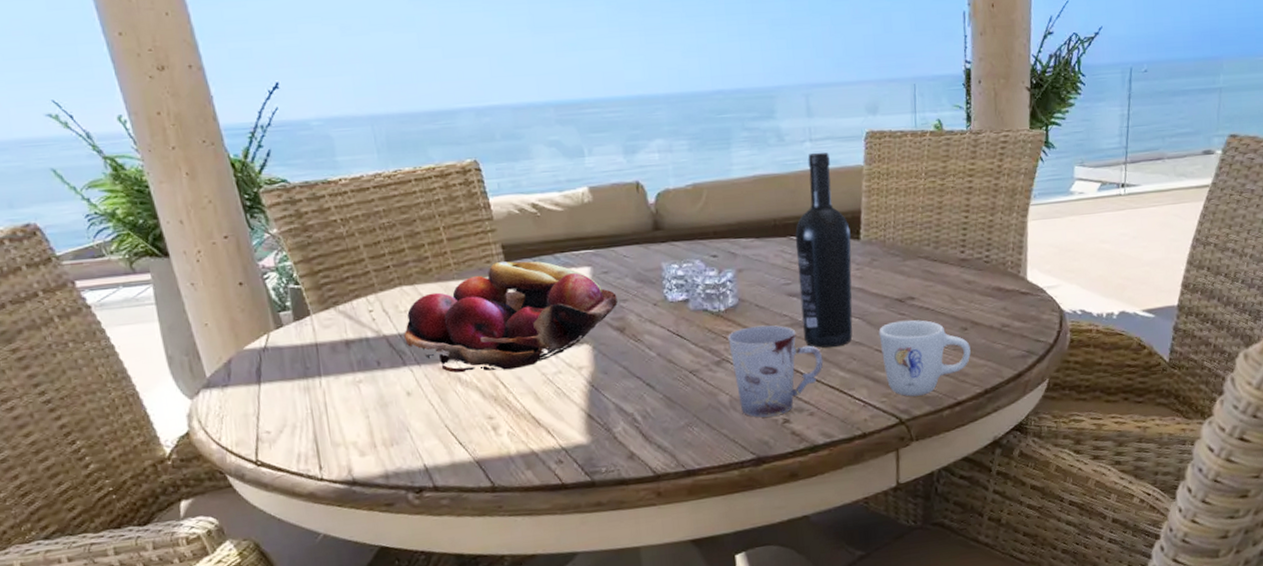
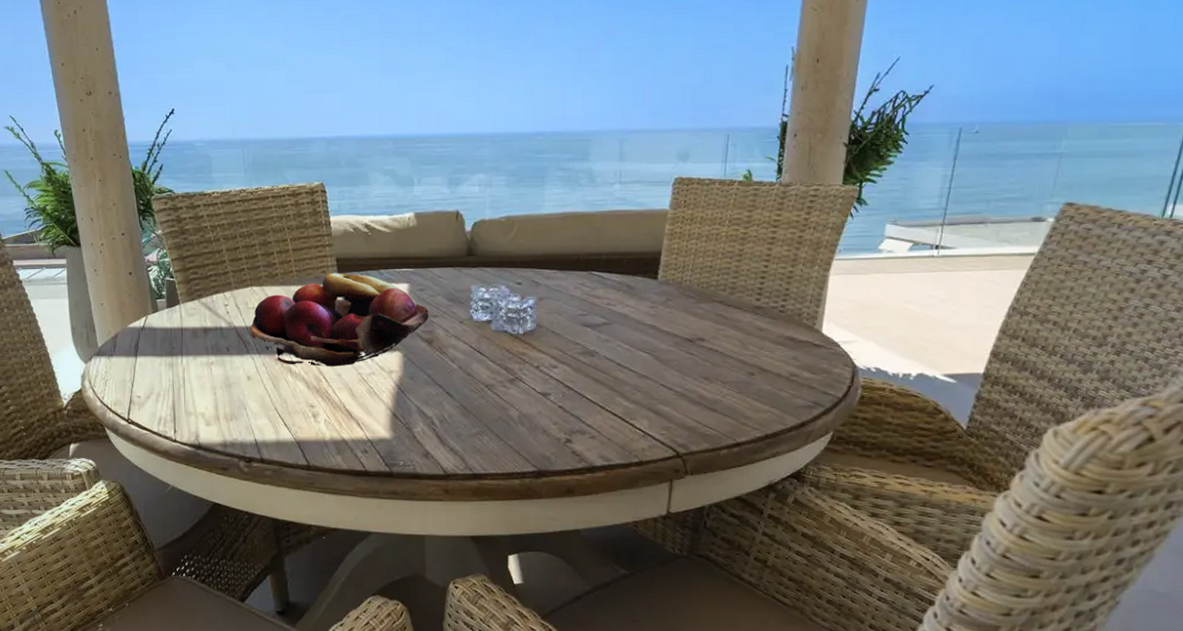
cup: present [728,325,823,418] -> none [523,351,609,435]
wine bottle: present [795,152,853,348] -> none [594,194,649,378]
mug: present [878,320,971,397] -> none [665,359,755,433]

